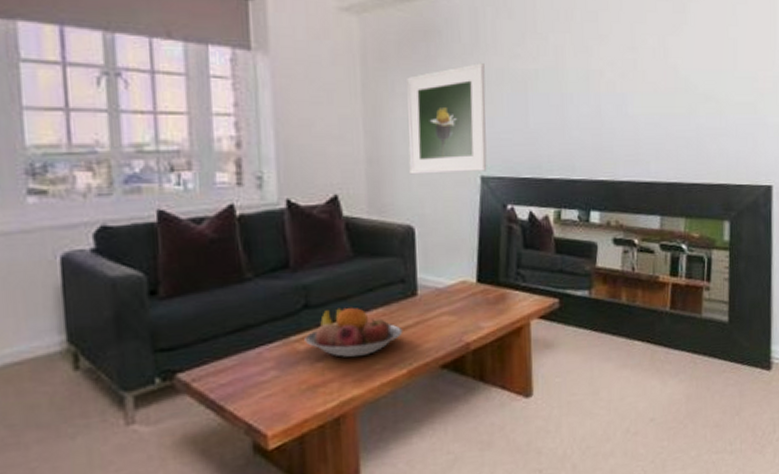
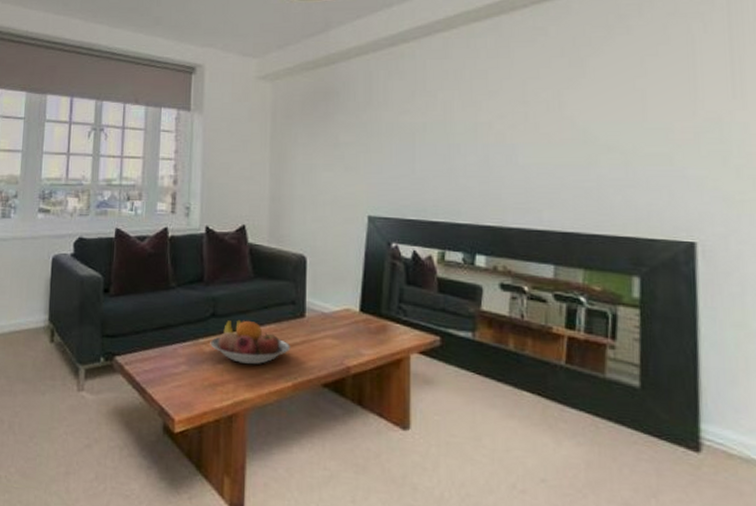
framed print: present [407,63,487,175] -> none [305,118,376,212]

